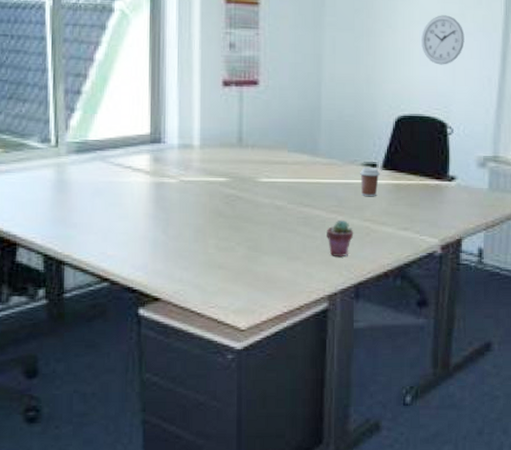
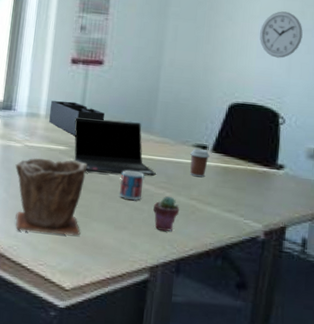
plant pot: none [172,192,252,273] -> present [15,157,88,236]
desk organizer: none [204,128,265,165] -> present [49,101,105,136]
laptop computer: none [233,144,327,203] -> present [74,117,157,177]
mug: none [288,196,314,229] -> present [119,170,144,201]

